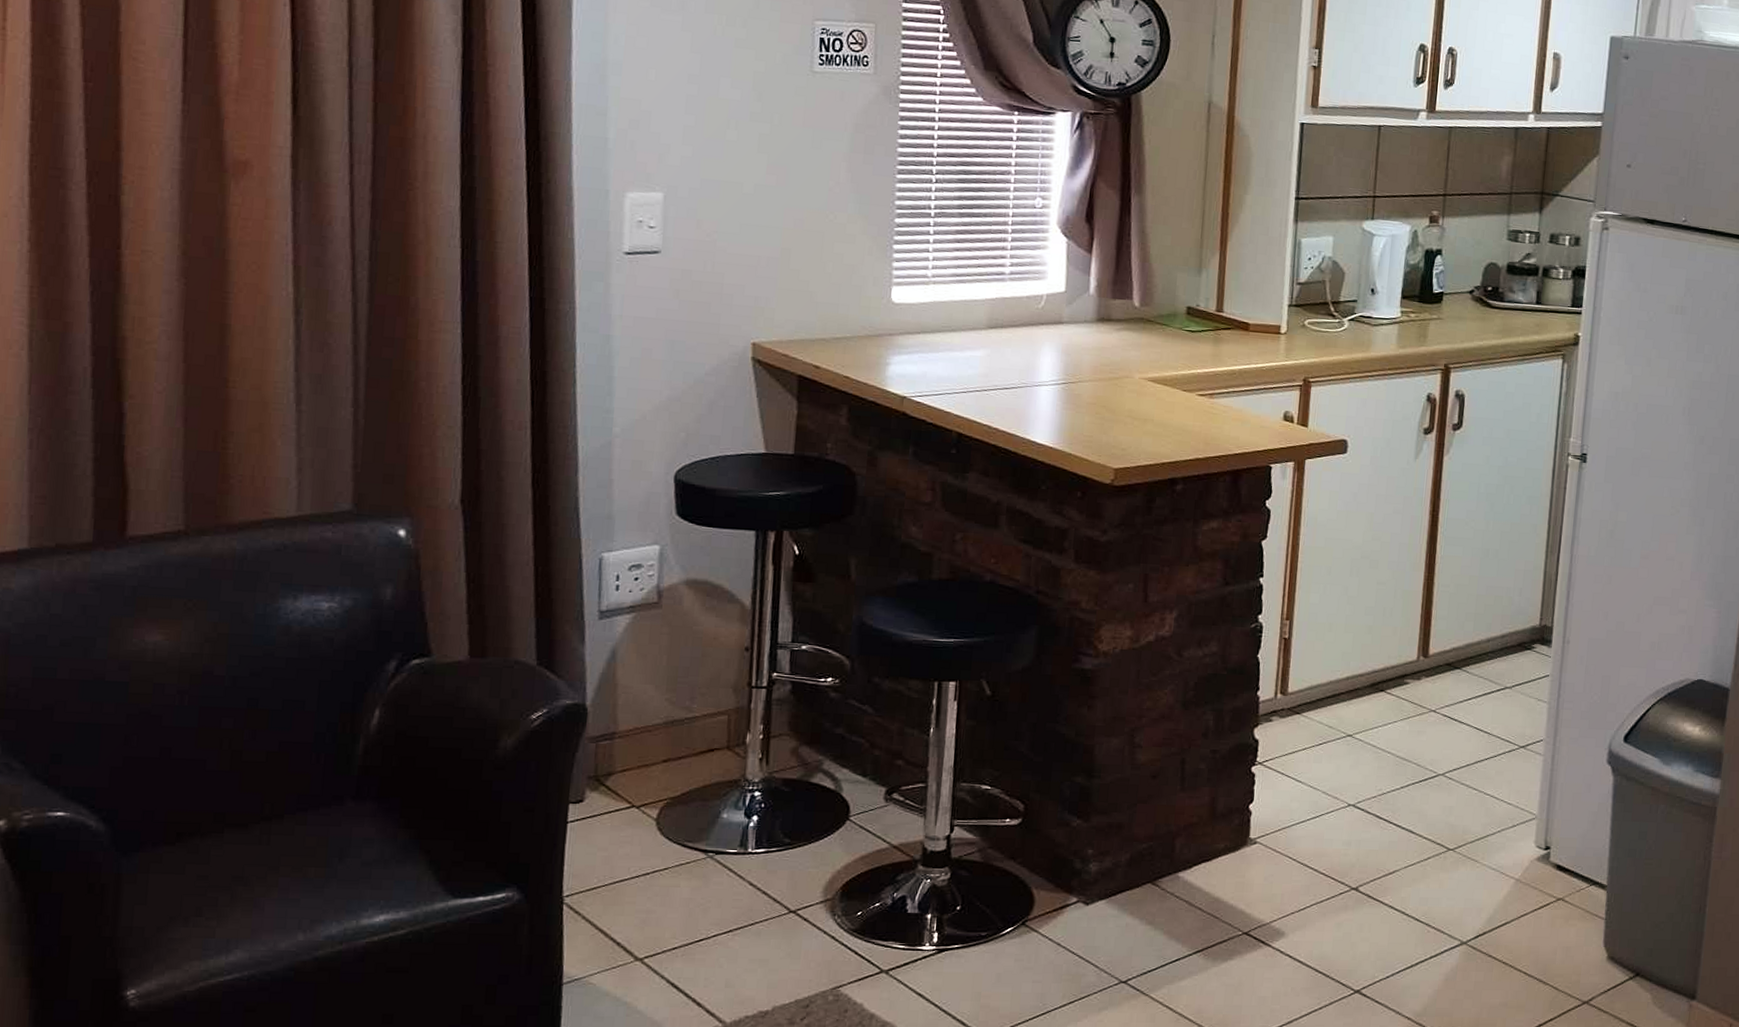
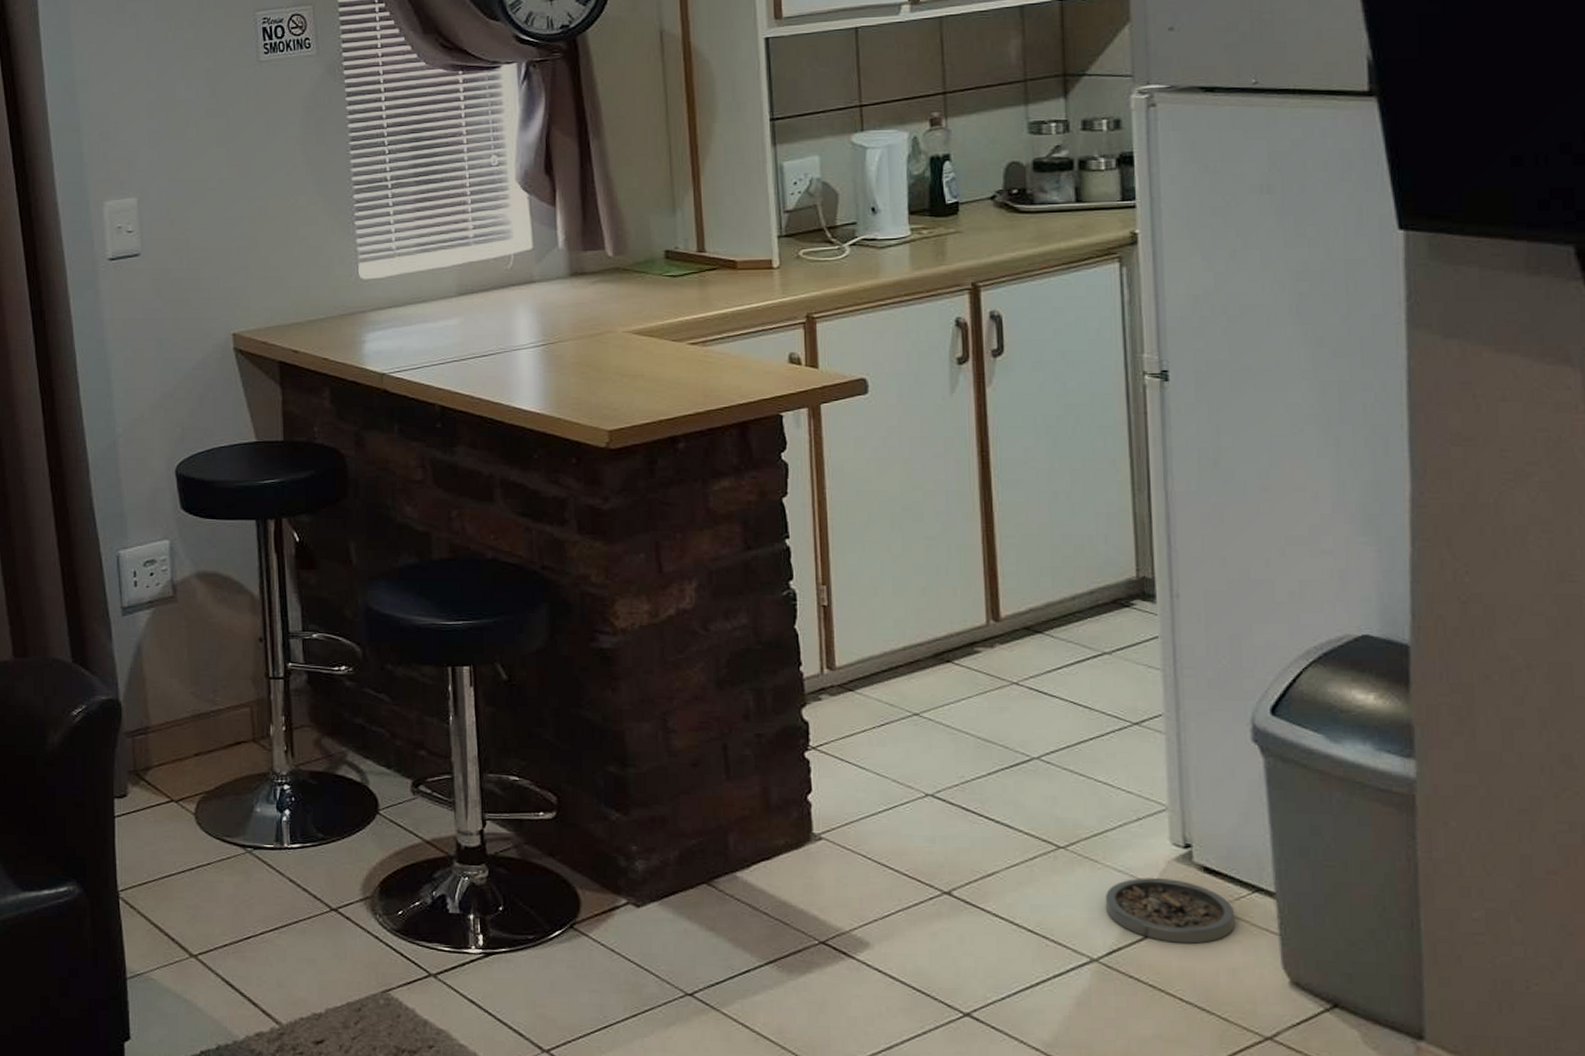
pet bowl: none [1479,874,1575,928] -> present [1106,878,1236,944]

